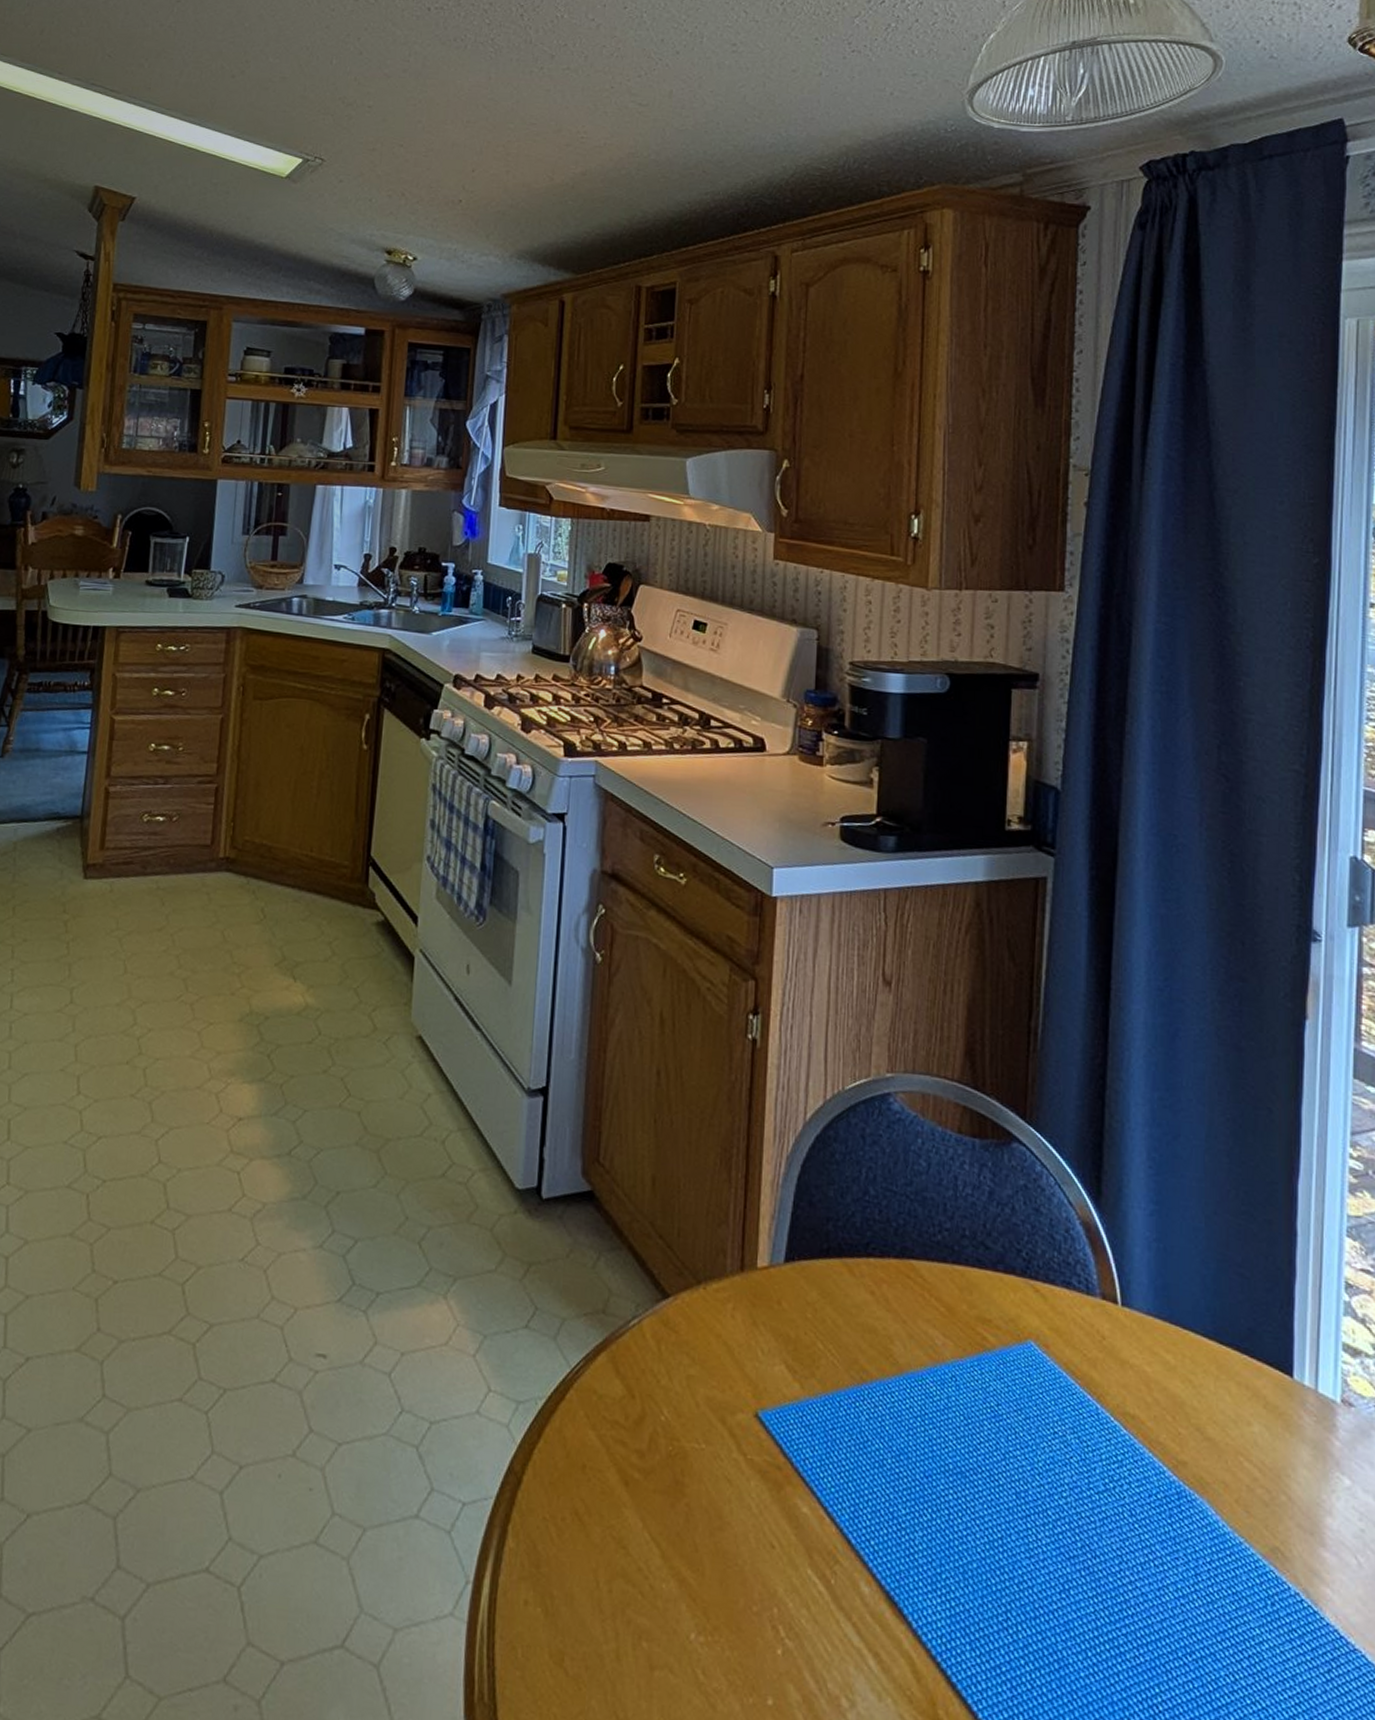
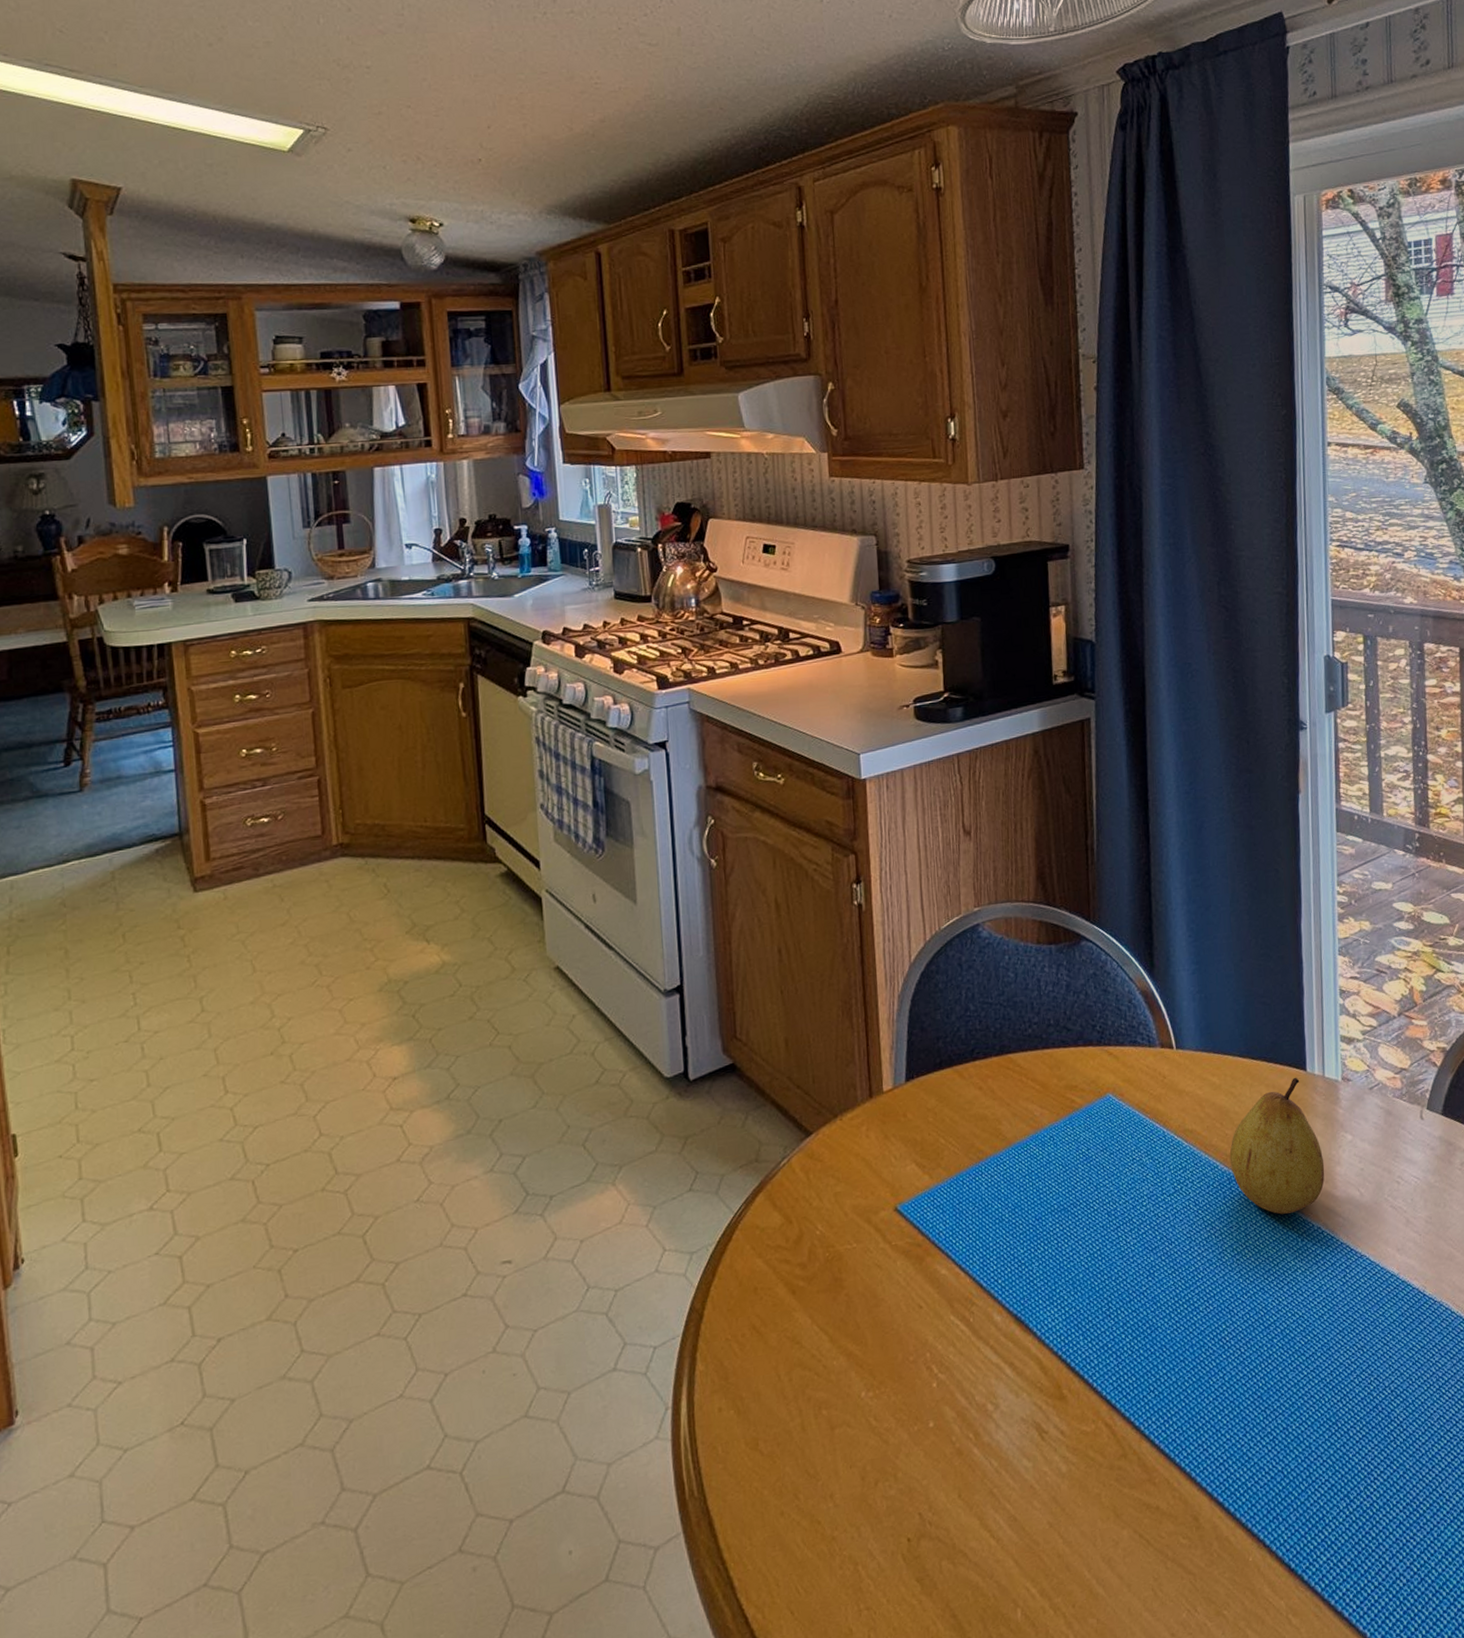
fruit: none [1181,1382,1310,1563] -> present [1229,1077,1325,1215]

